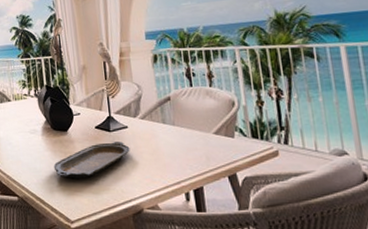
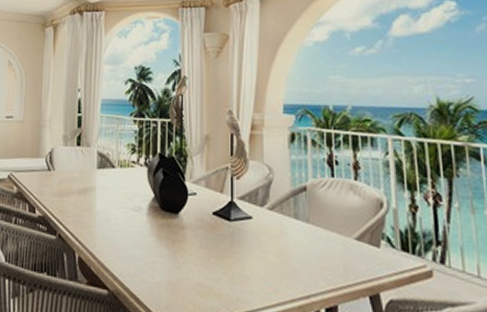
serving tray: present [53,141,130,179] -> none [156,234,252,277]

